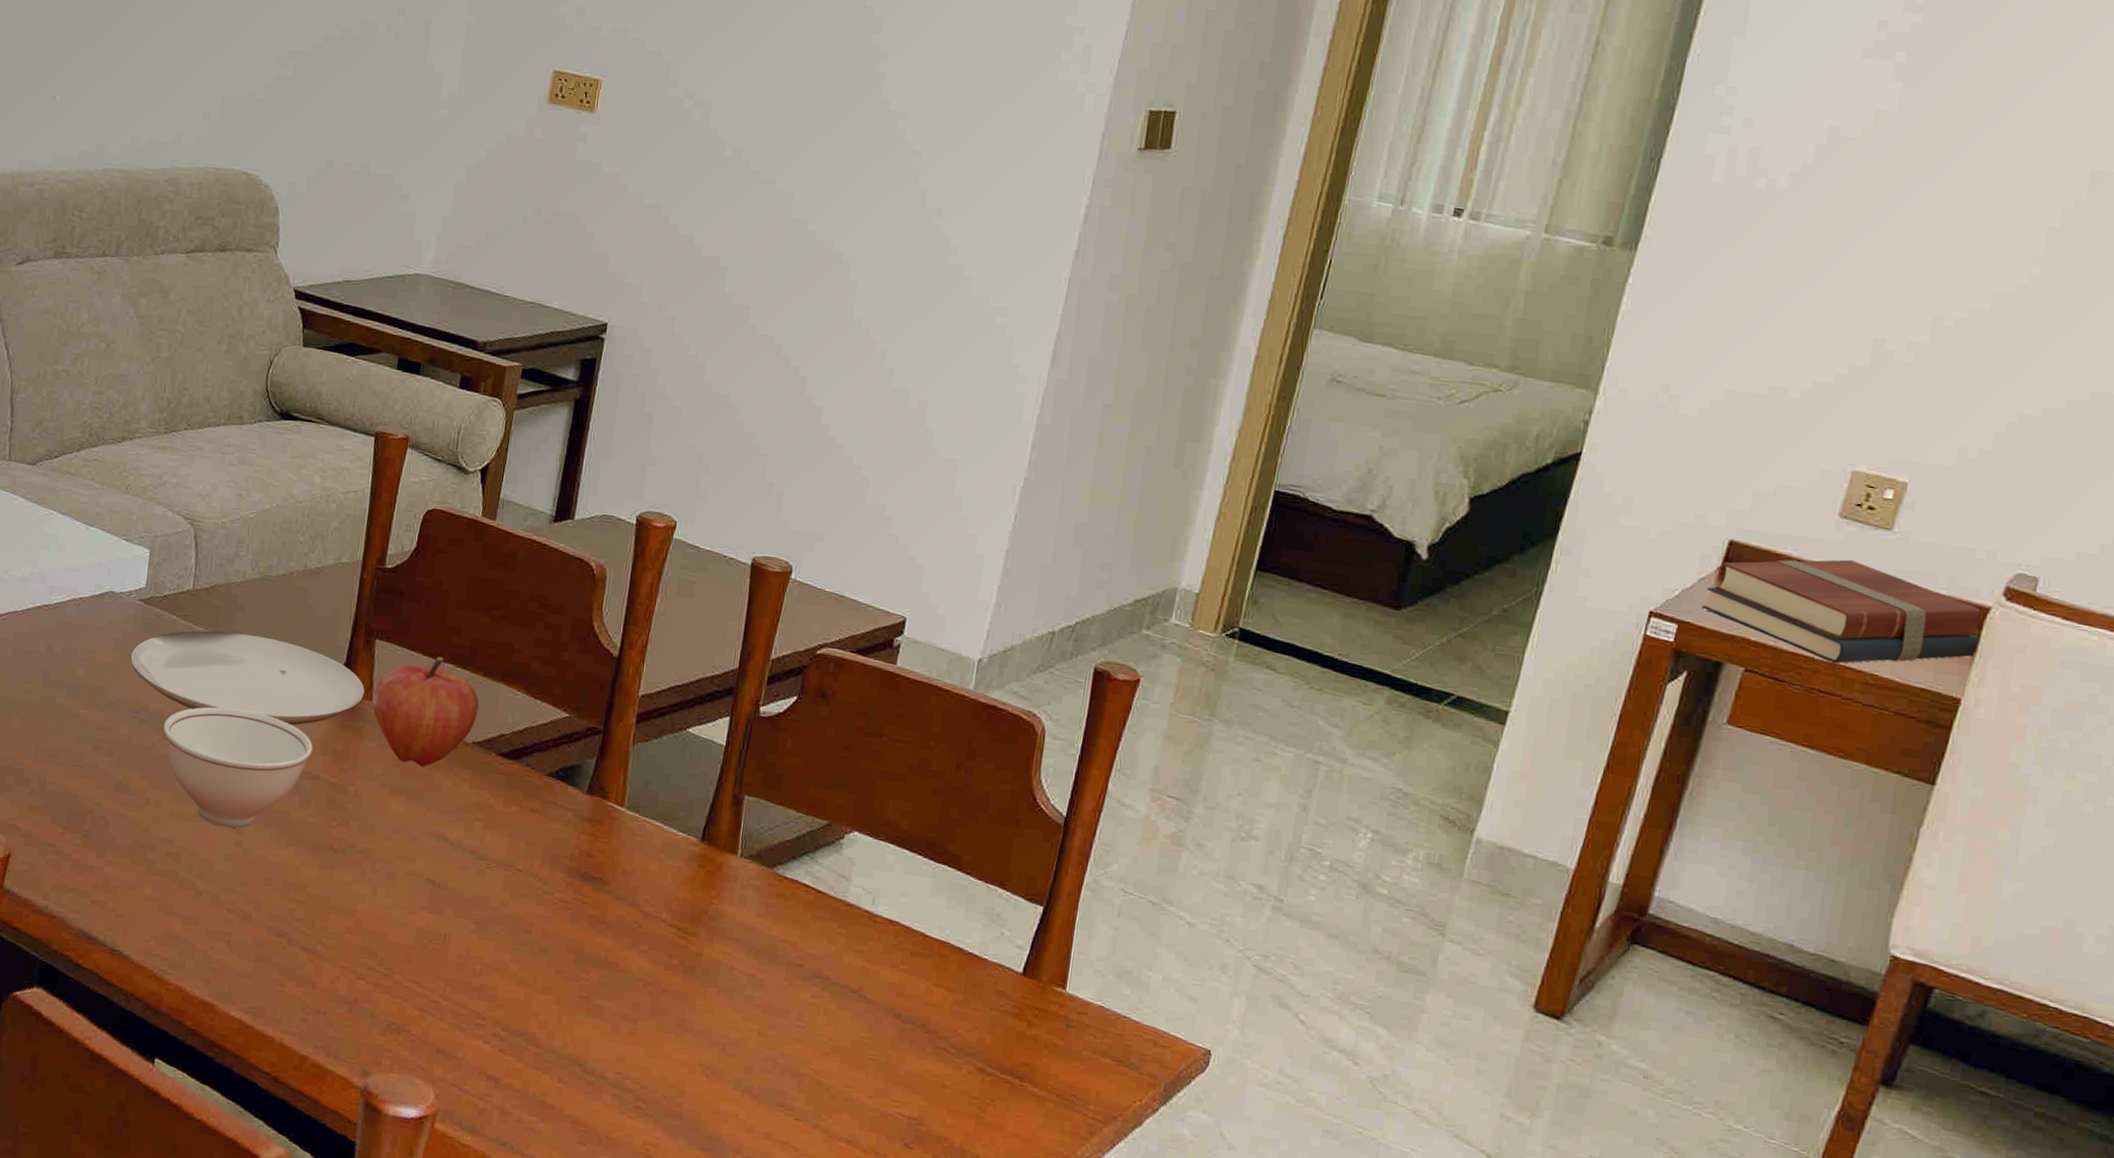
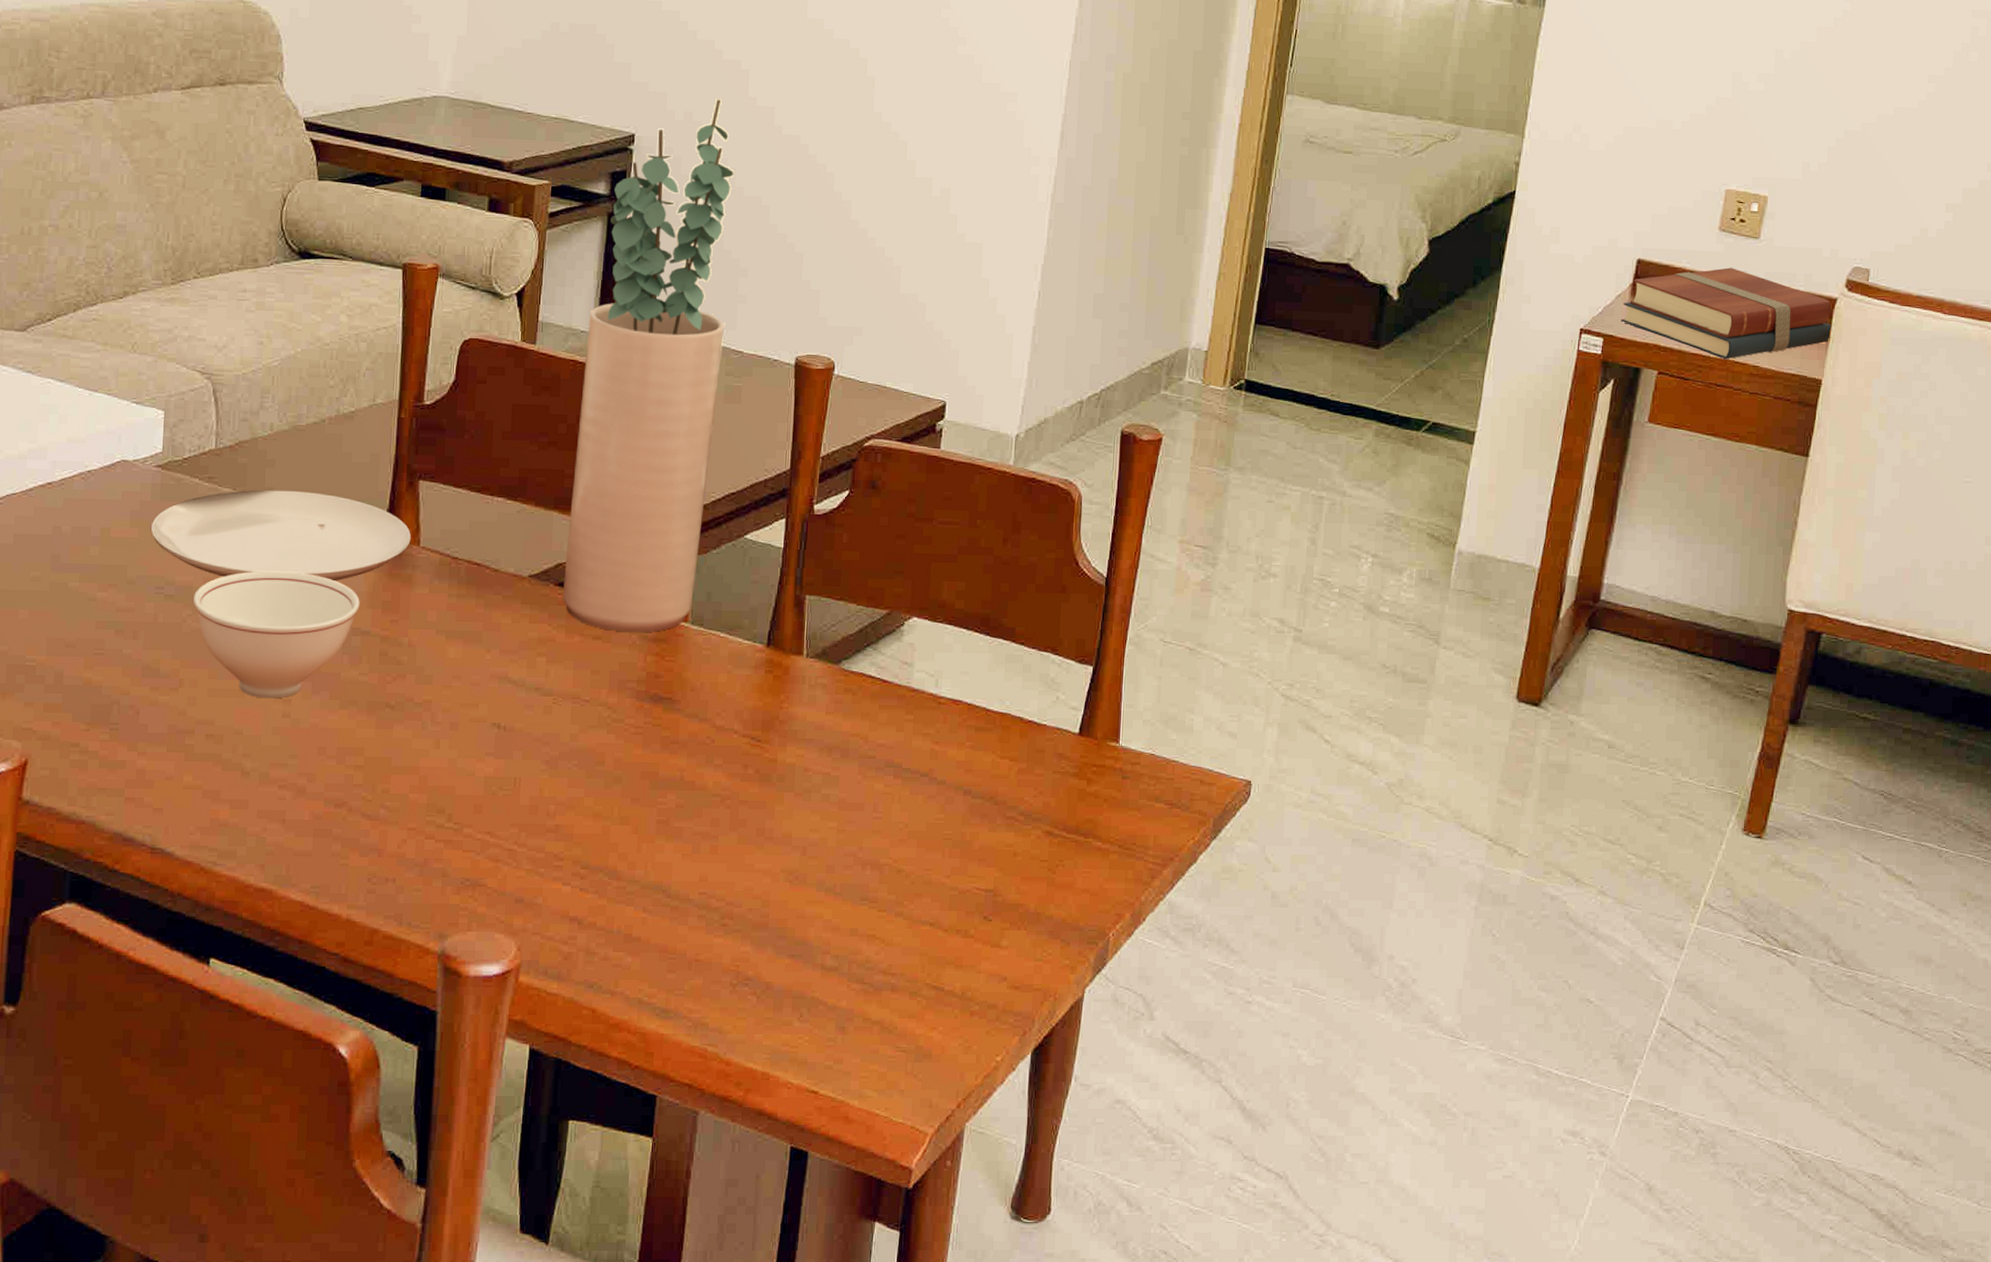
fruit: present [372,656,480,767] -> none [420,491,533,607]
vase: none [502,294,704,812] -> present [562,99,734,633]

